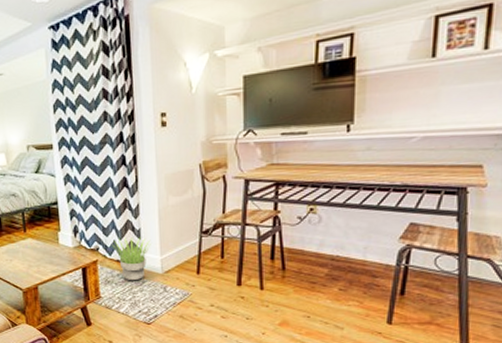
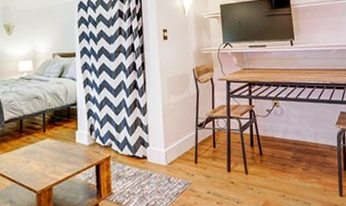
potted plant: present [112,237,151,281] -> none [124,132,157,175]

